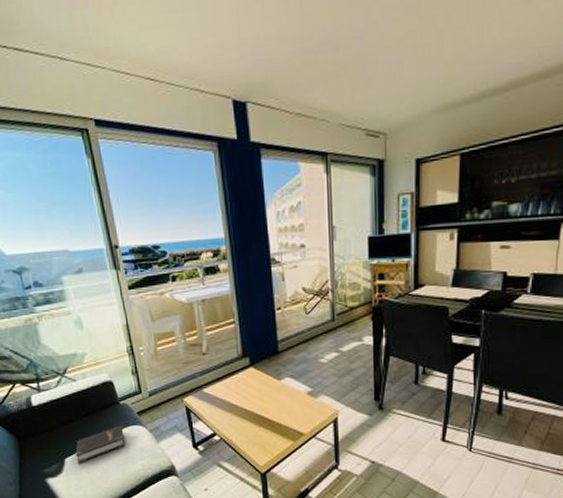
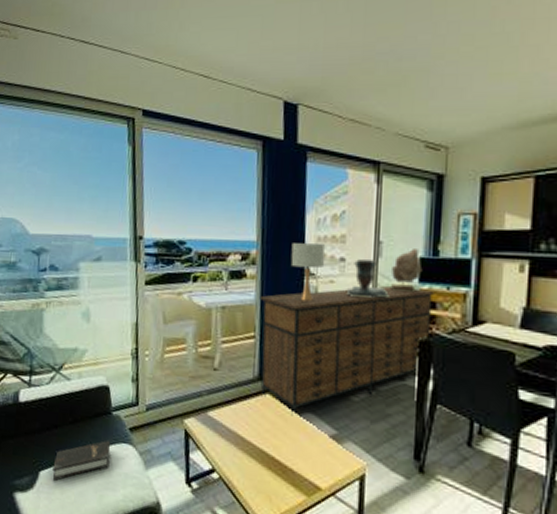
sideboard: none [234,264,382,382] -> present [259,285,434,416]
lamp: none [256,233,288,286] -> present [291,243,325,302]
decorative urn: none [309,242,345,279] -> present [347,258,389,299]
sculpture bust: none [346,229,371,268] -> present [391,249,423,292]

